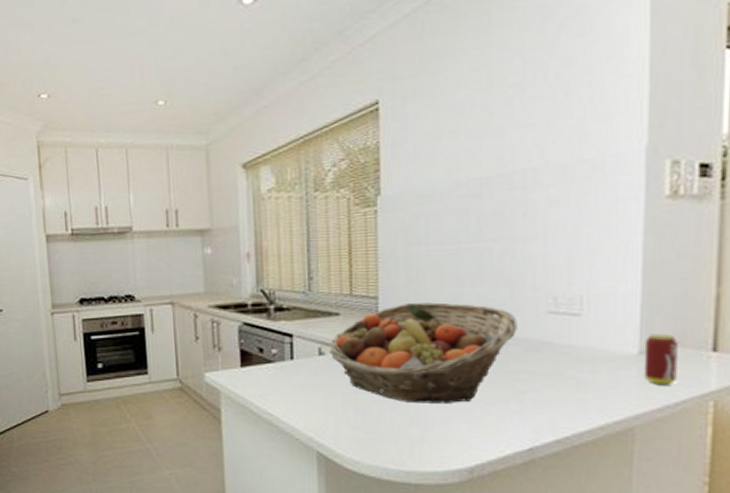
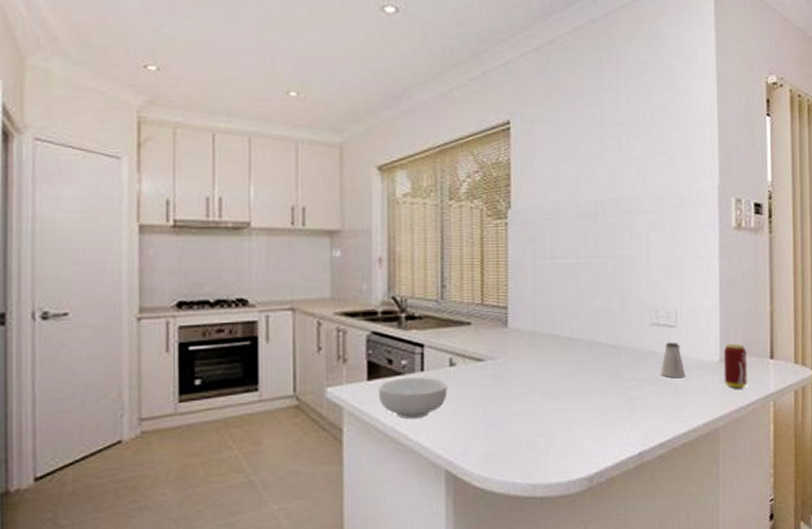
cereal bowl: none [251,365,317,404] -> present [378,377,448,420]
fruit basket: present [329,302,517,404] -> none [460,312,628,414]
saltshaker: none [559,331,592,372] -> present [661,342,686,378]

